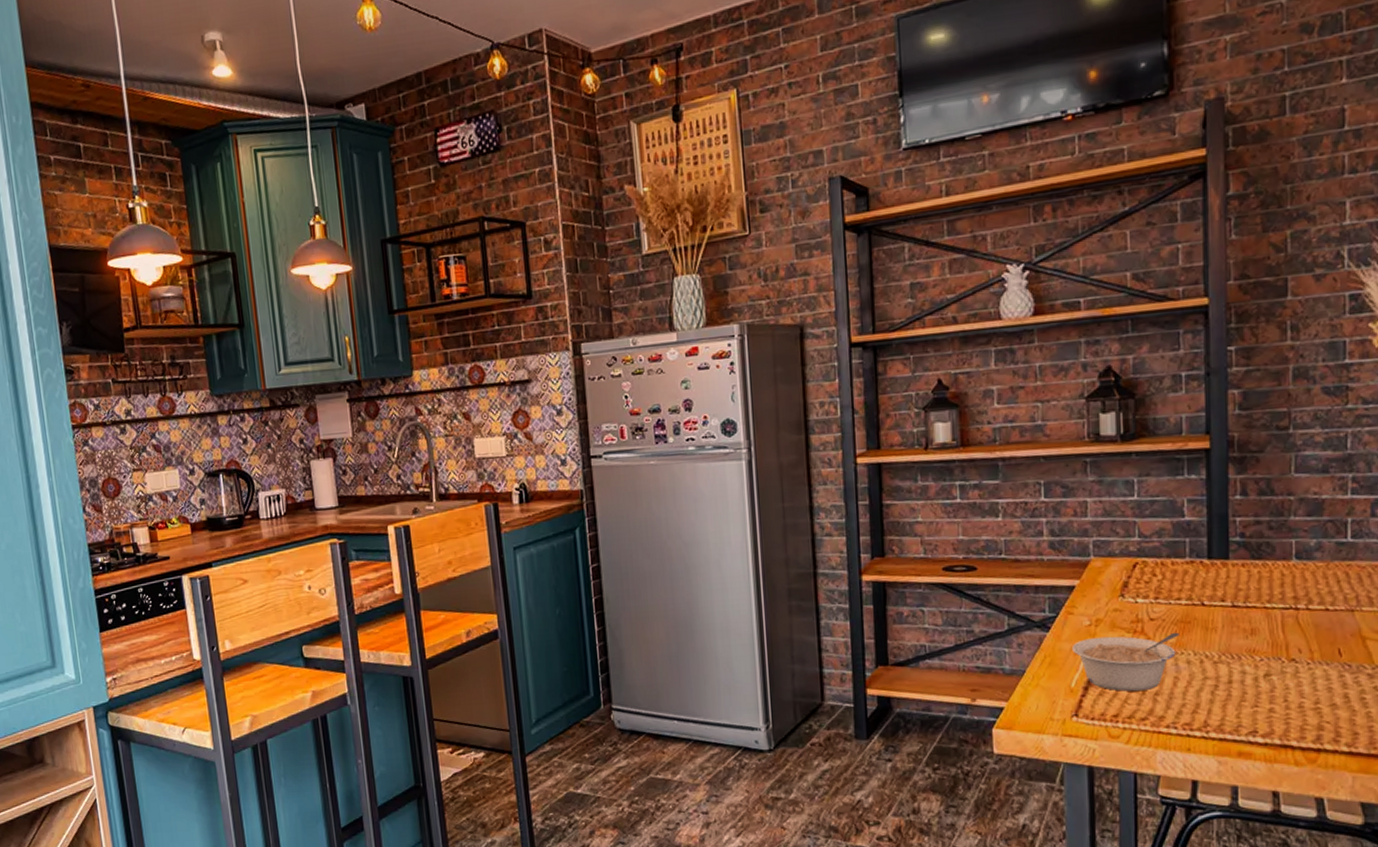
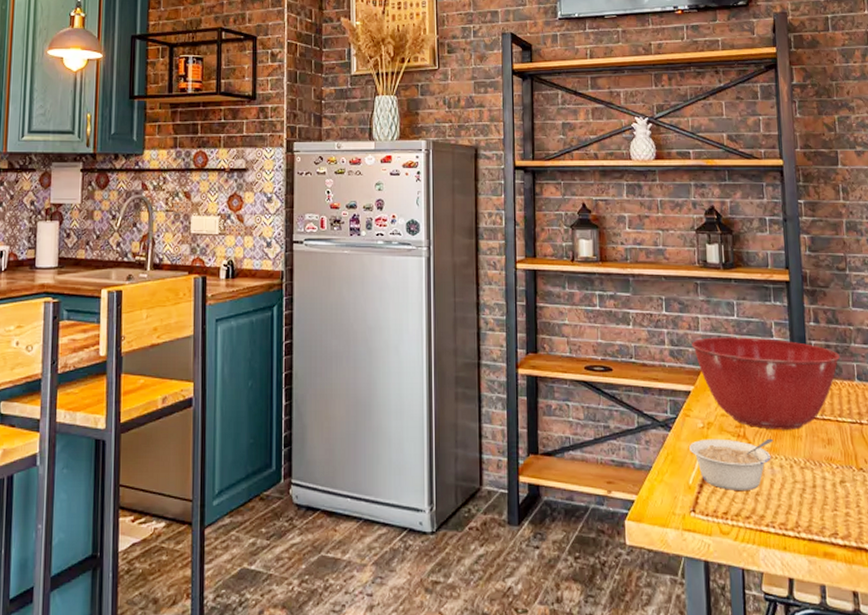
mixing bowl: none [1077,519,1274,623] -> present [692,337,840,430]

